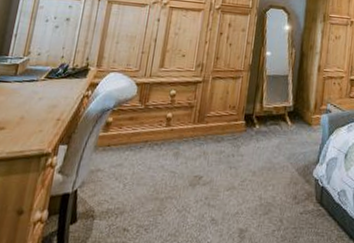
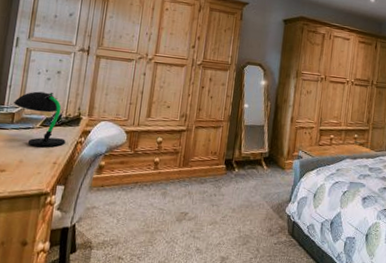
desk lamp: none [18,40,72,101] -> present [14,91,66,147]

